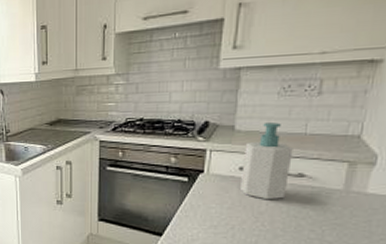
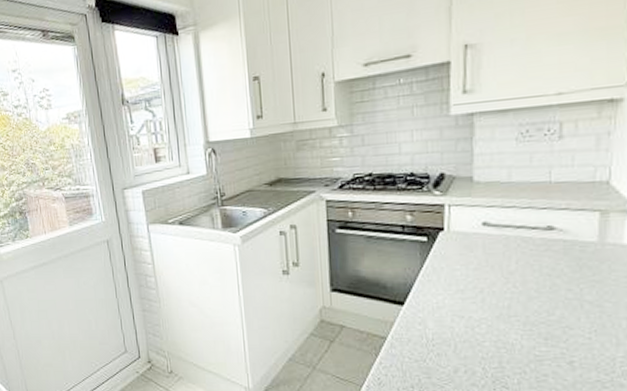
soap bottle: present [241,123,293,200] -> none [485,171,539,258]

